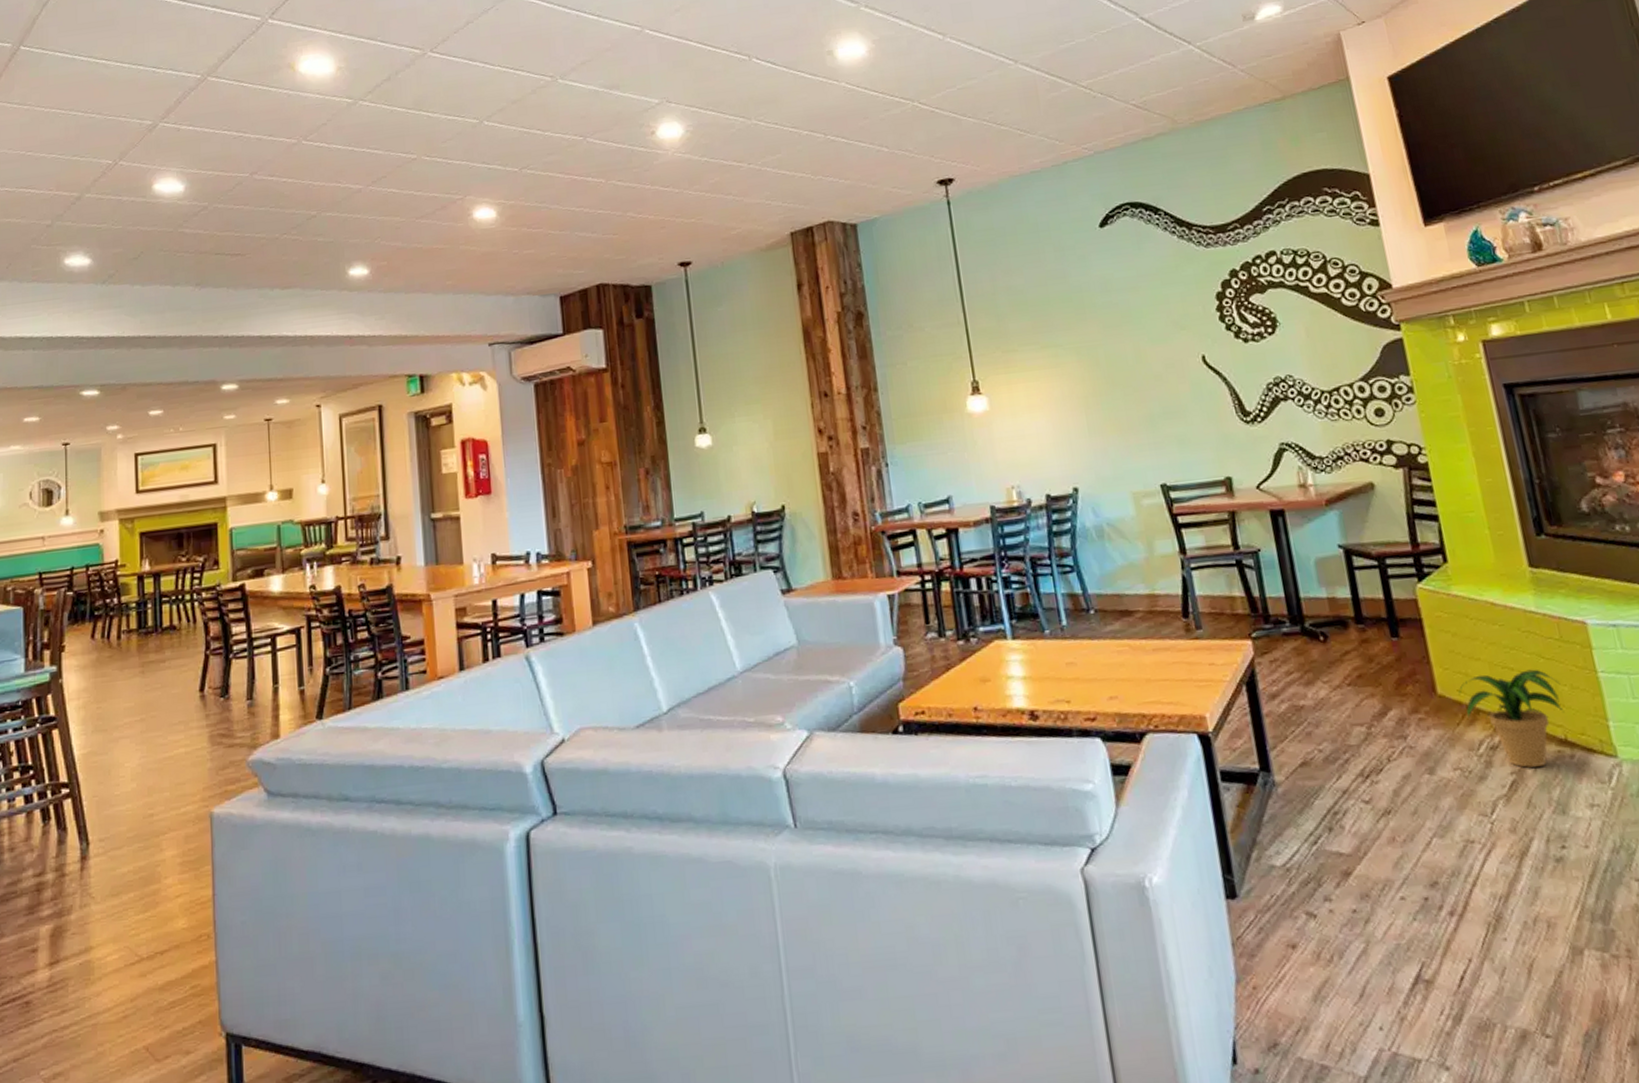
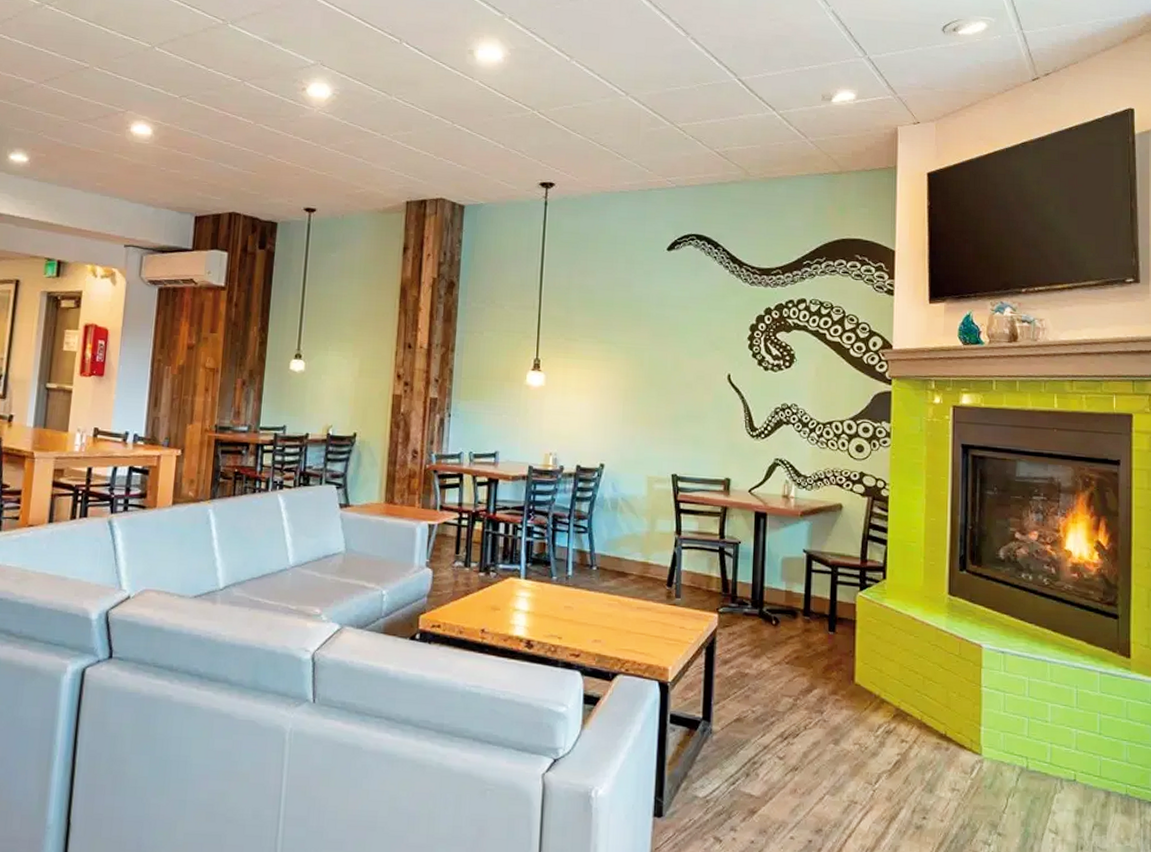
potted plant: present [1458,669,1565,768] -> none [871,673,951,753]

